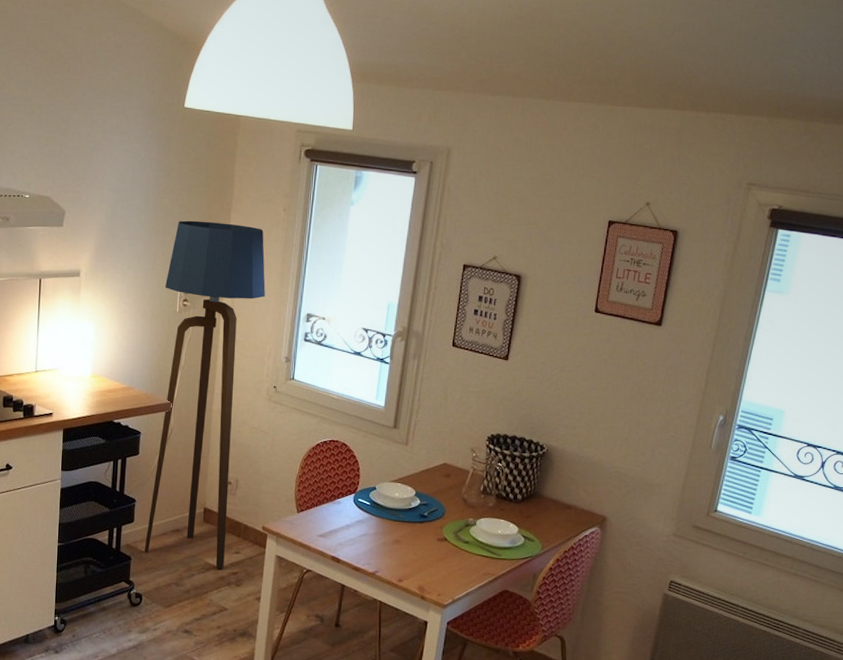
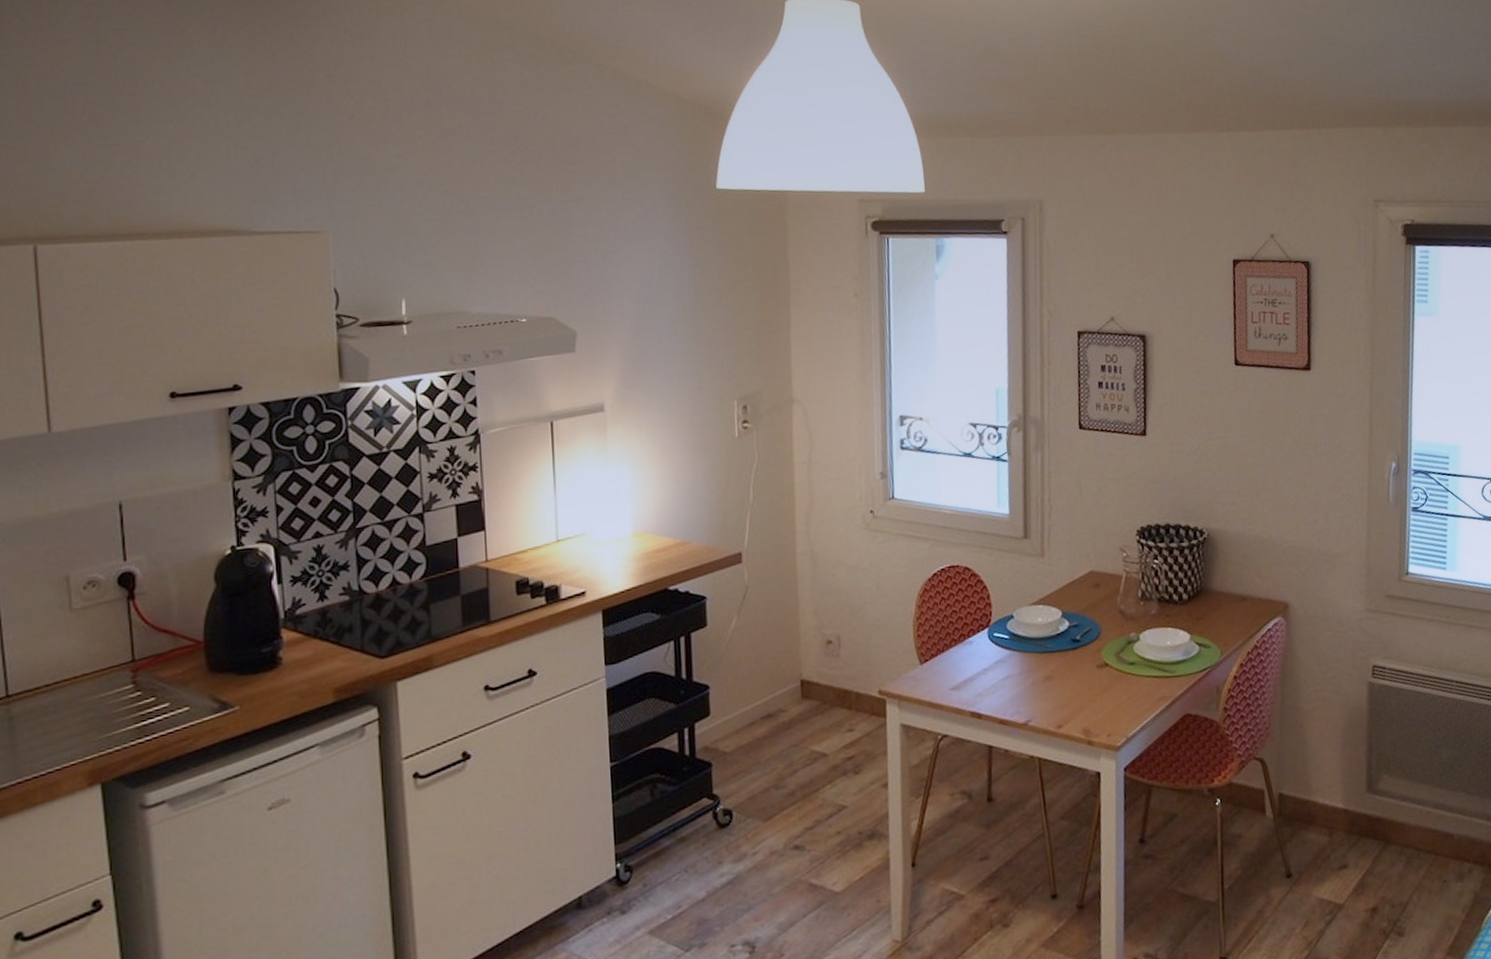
floor lamp: present [144,220,265,569] -> none [717,320,845,757]

